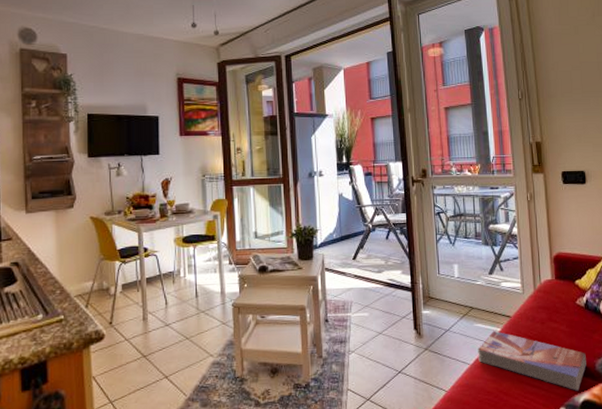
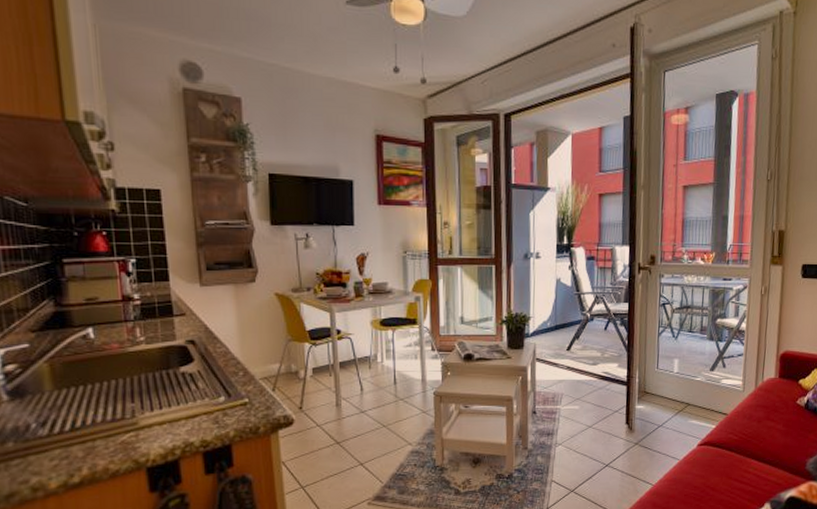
textbook: present [478,331,586,391] -> none [689,428,799,488]

